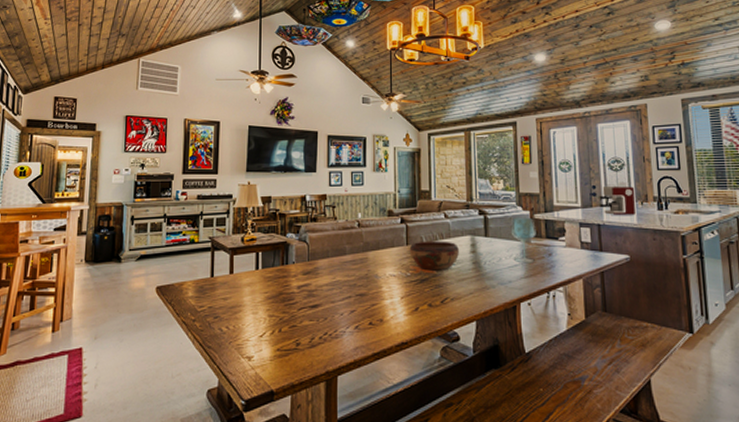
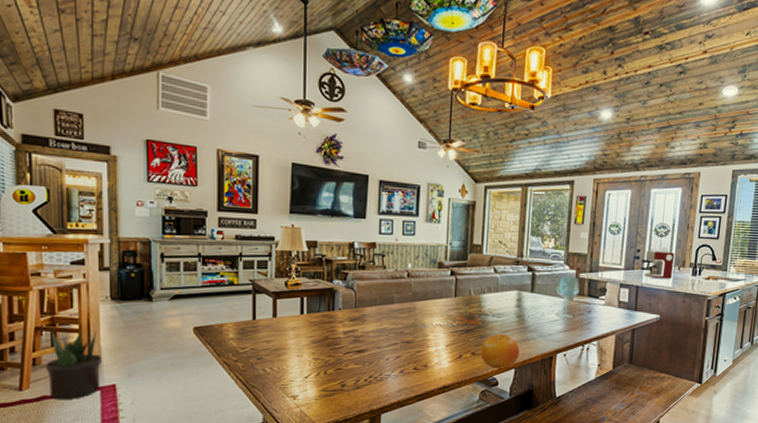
planter: none [22,293,72,365] -> present [46,330,102,400]
decorative bowl: present [409,241,460,271] -> none [457,293,506,323]
fruit: none [437,282,480,321] -> present [480,333,520,368]

